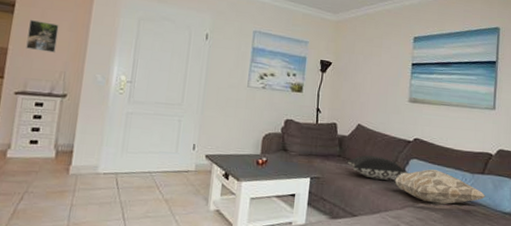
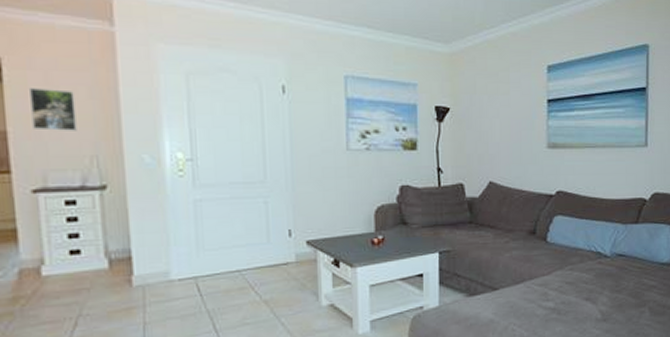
pillow: present [346,155,409,180] -> none [479,217,553,245]
decorative pillow: present [386,169,486,206] -> none [528,225,641,266]

